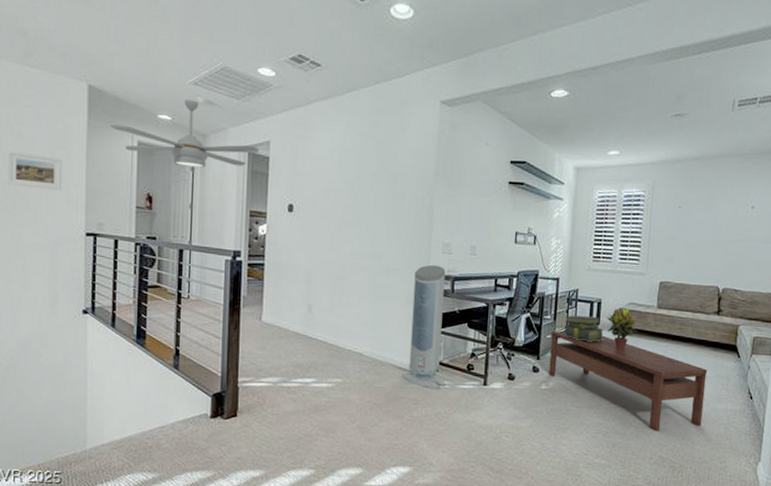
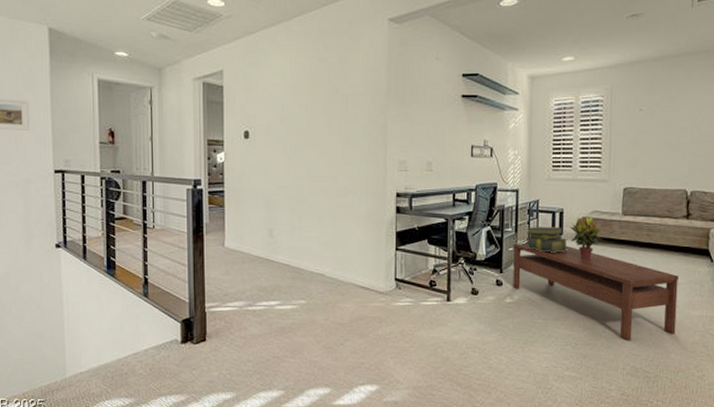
ceiling fan: present [110,100,260,168] -> none [71,35,214,100]
air purifier: present [402,264,446,389] -> none [365,183,409,307]

